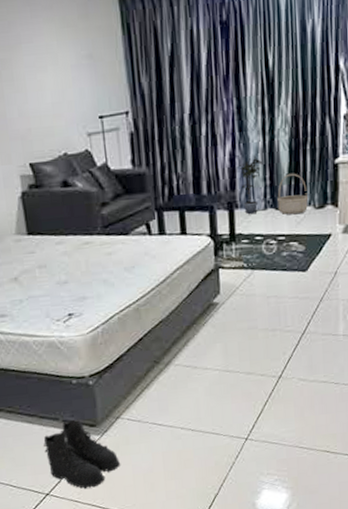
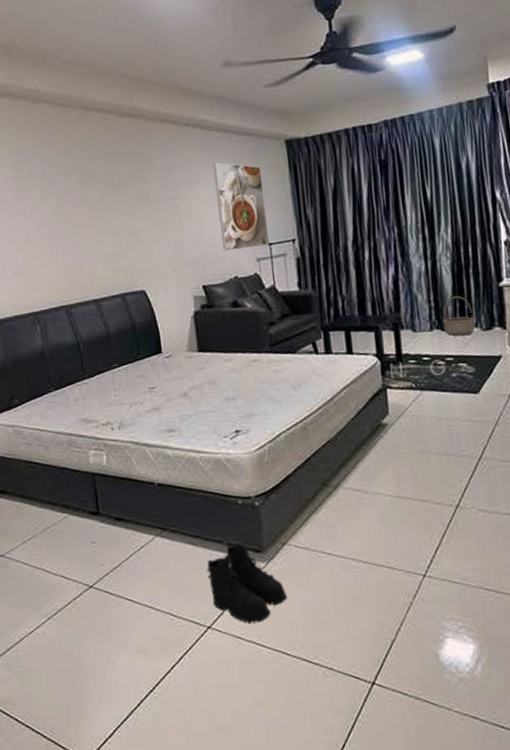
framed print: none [35,20,102,125] -> present [212,162,270,251]
potted plant: present [237,155,262,215] -> none [401,278,425,335]

